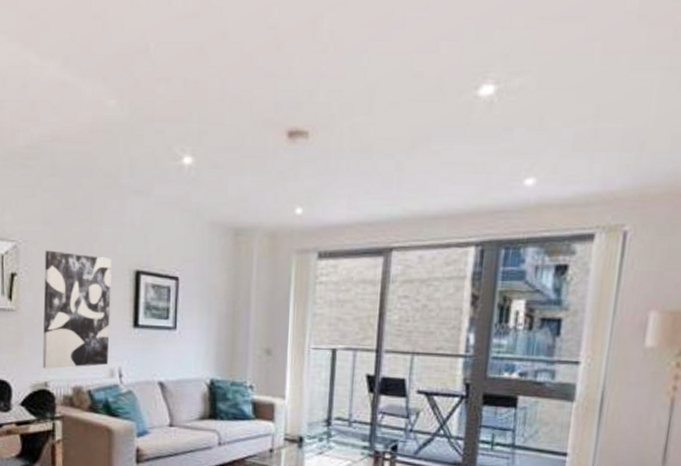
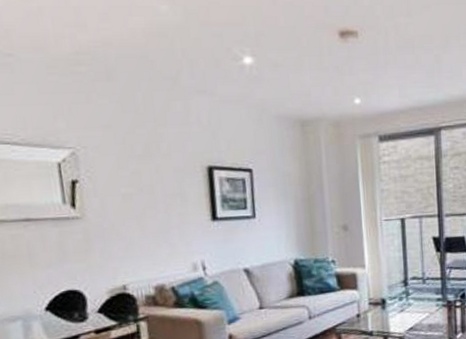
wall art: present [42,250,111,369] -> none [108,154,190,273]

